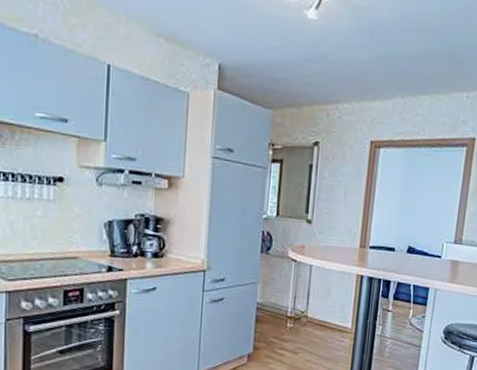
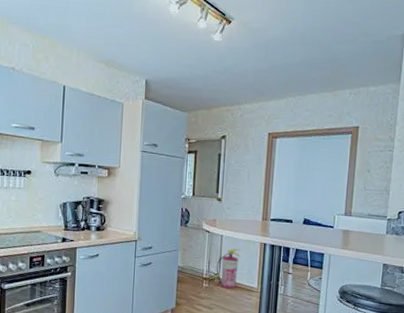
fire extinguisher: none [303,281,334,330] -> present [216,248,241,289]

